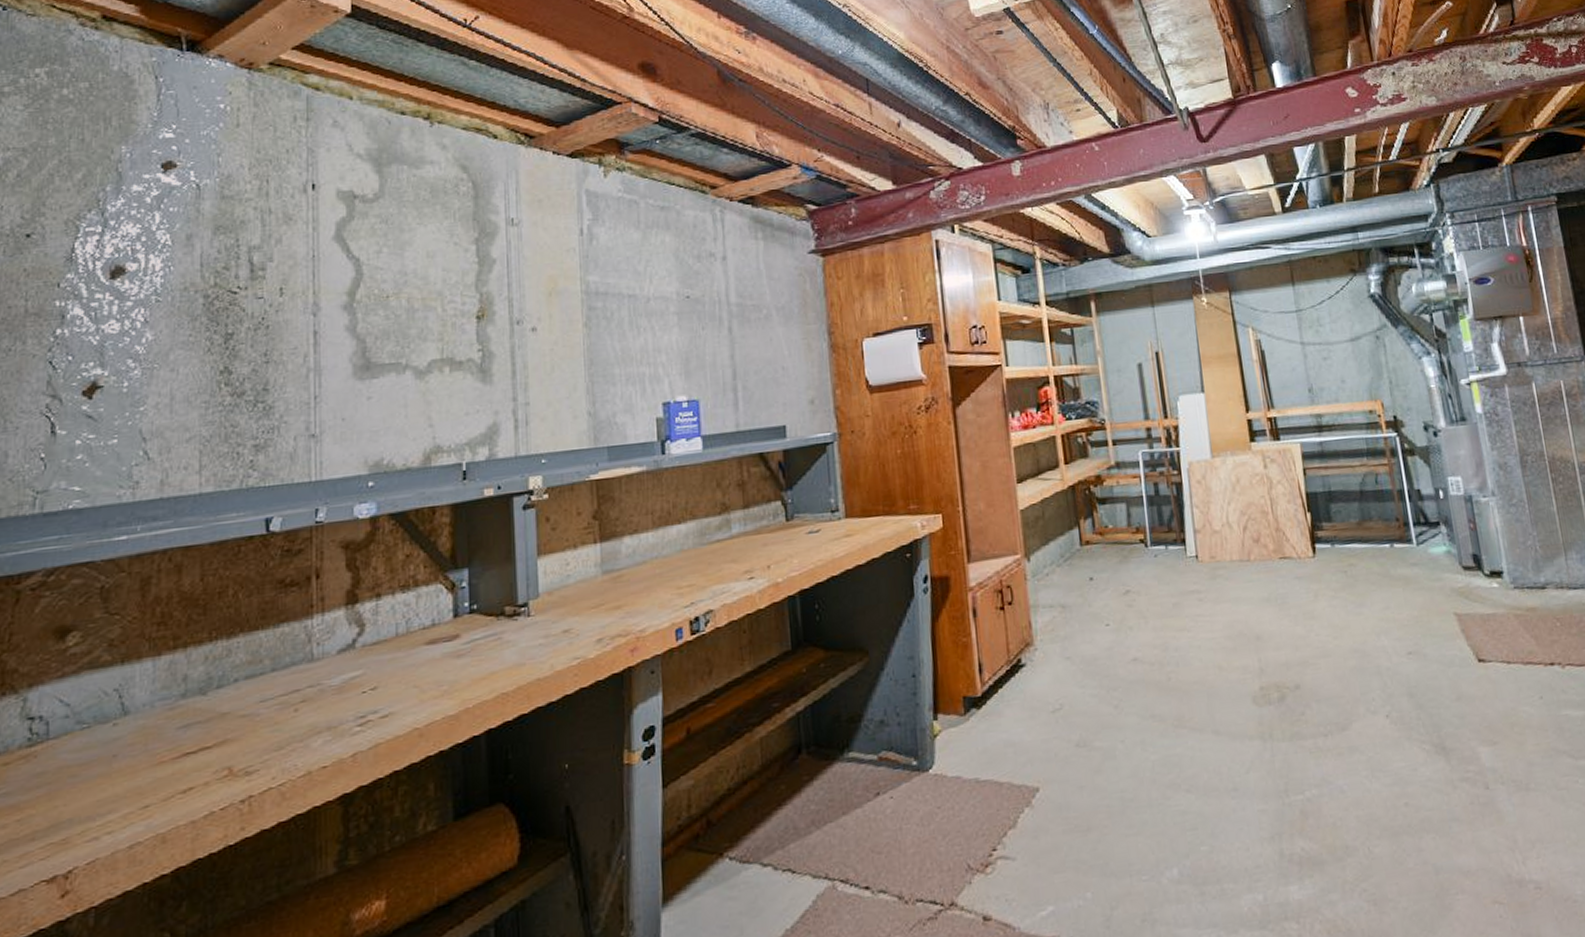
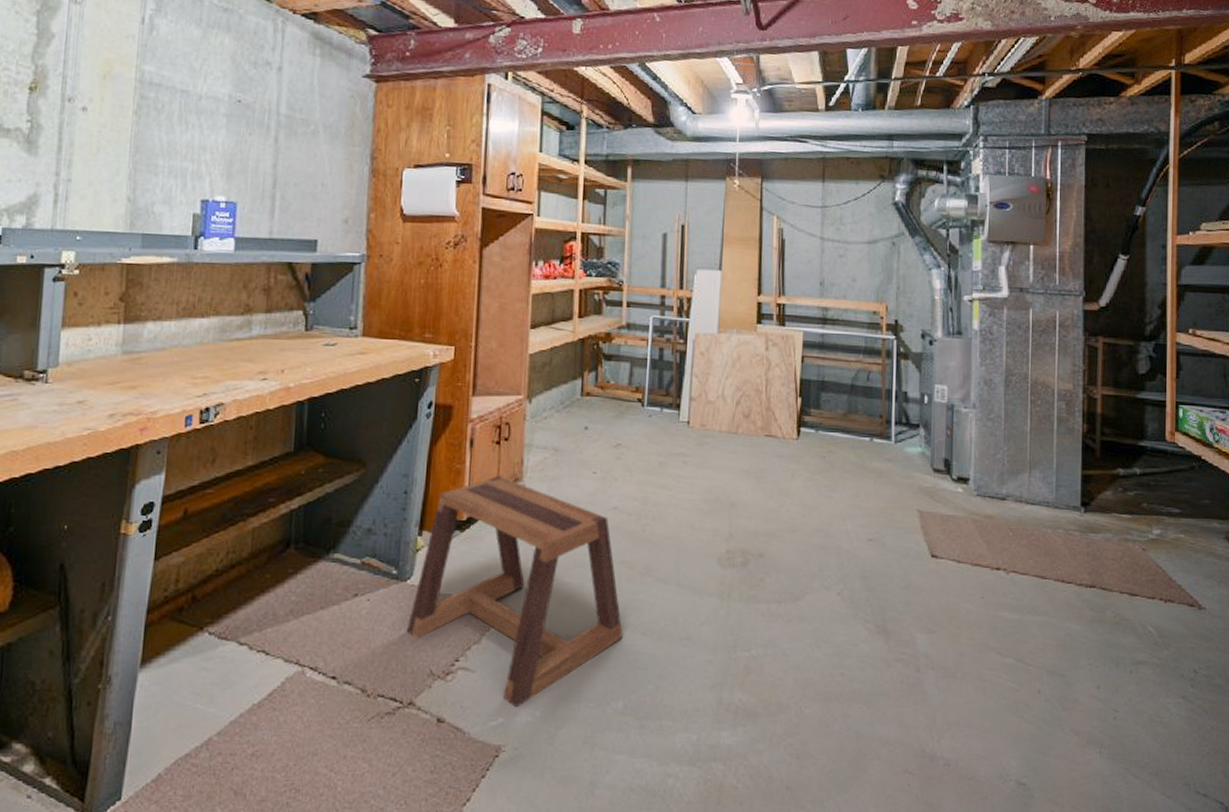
stool: none [935,643,1166,893] -> present [406,476,623,708]

